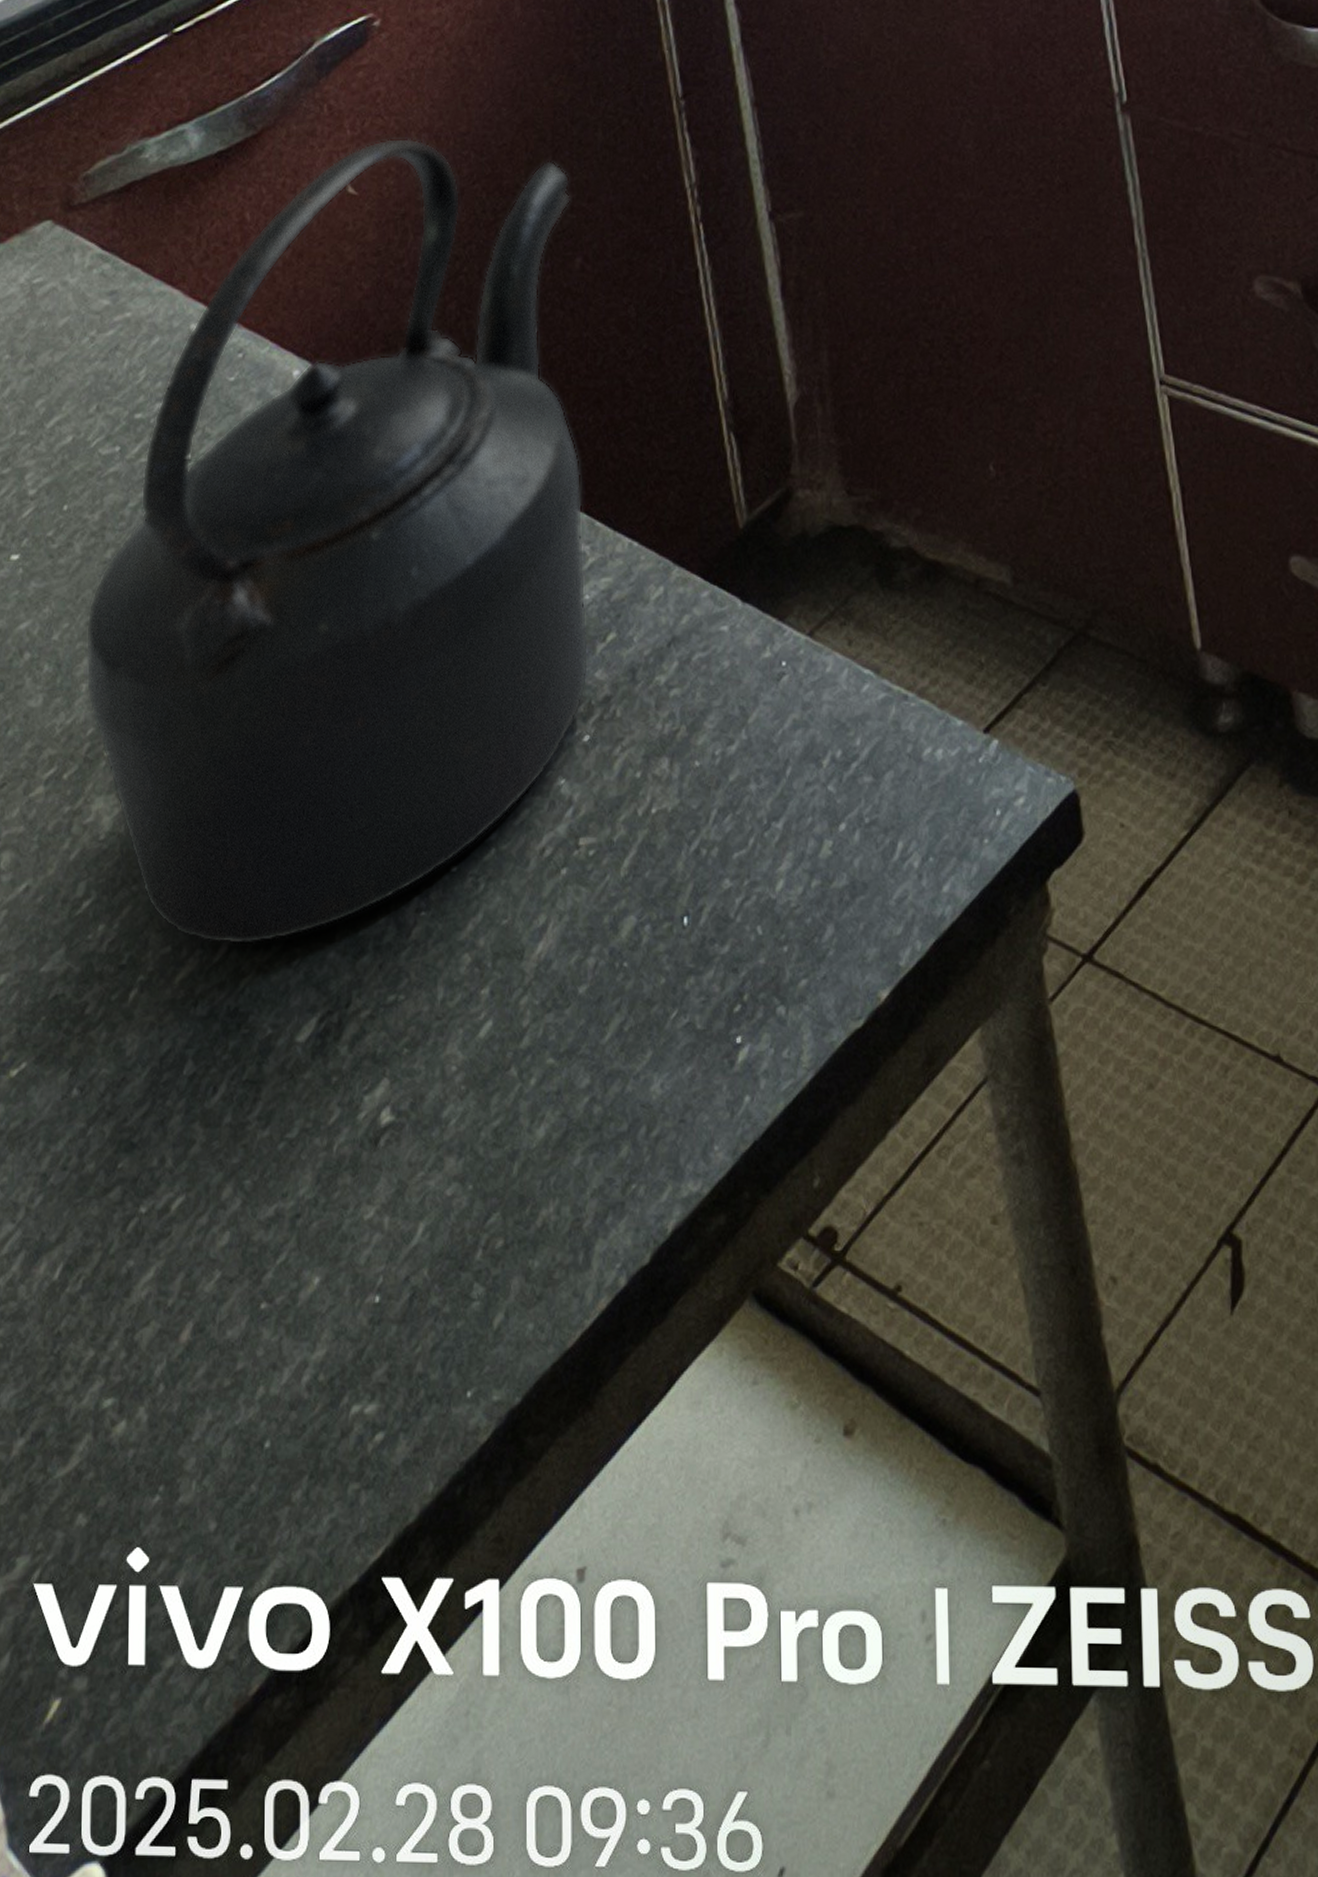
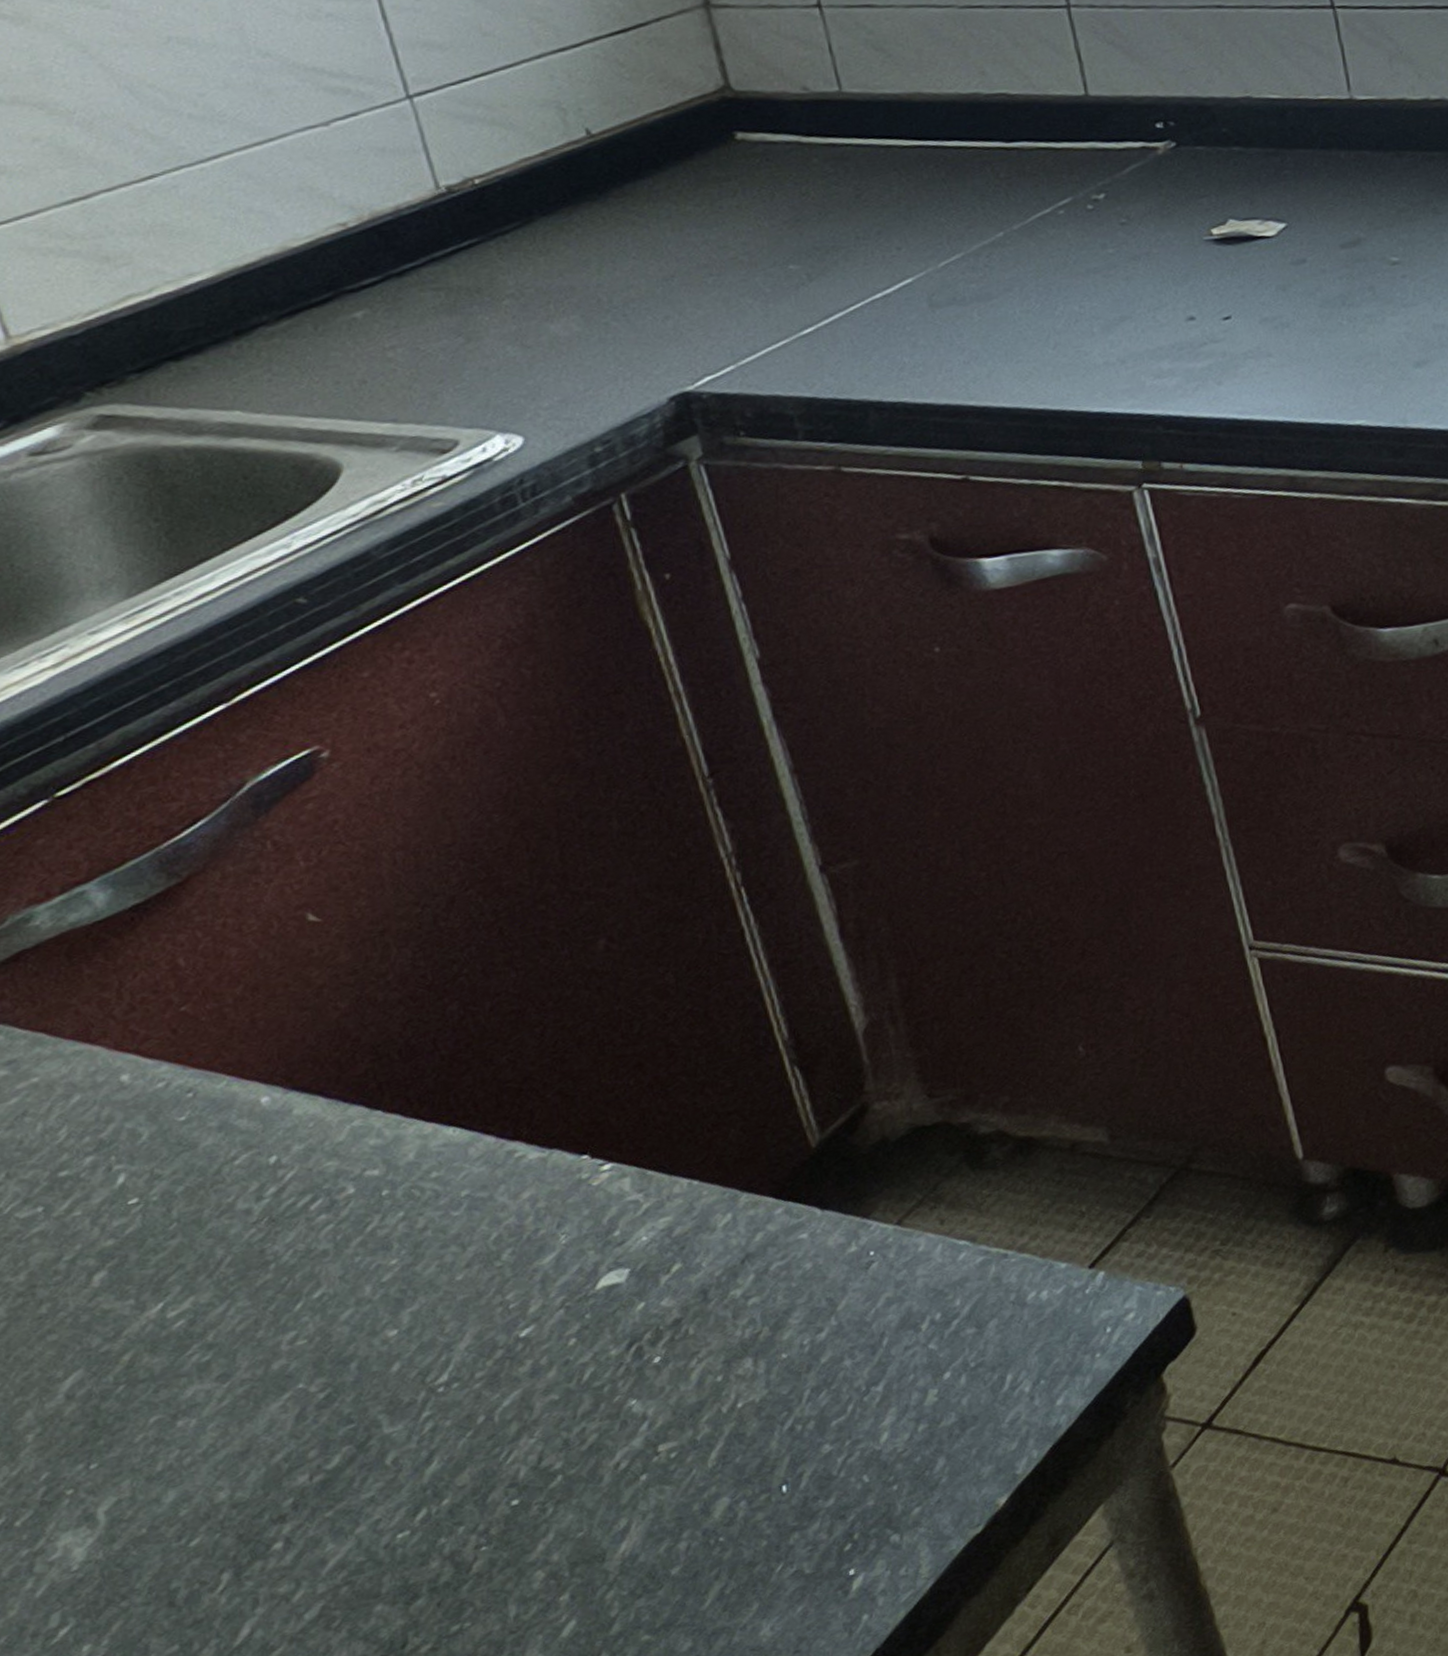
kettle: present [85,137,589,946] -> none [23,855,654,1633]

